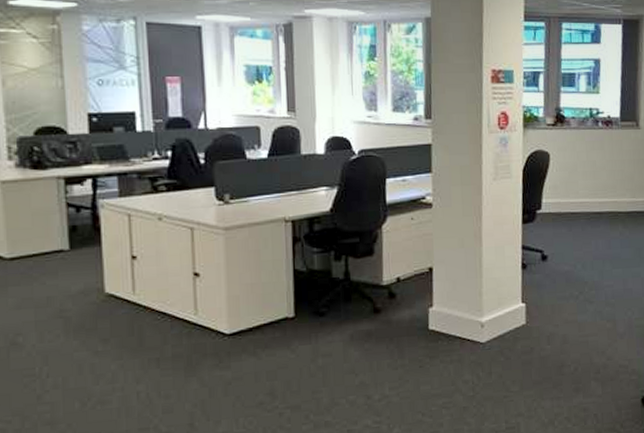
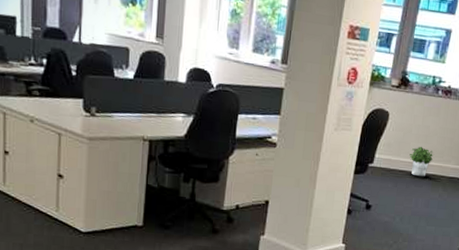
potted plant: none [579,184,605,217] -> present [409,147,433,177]

